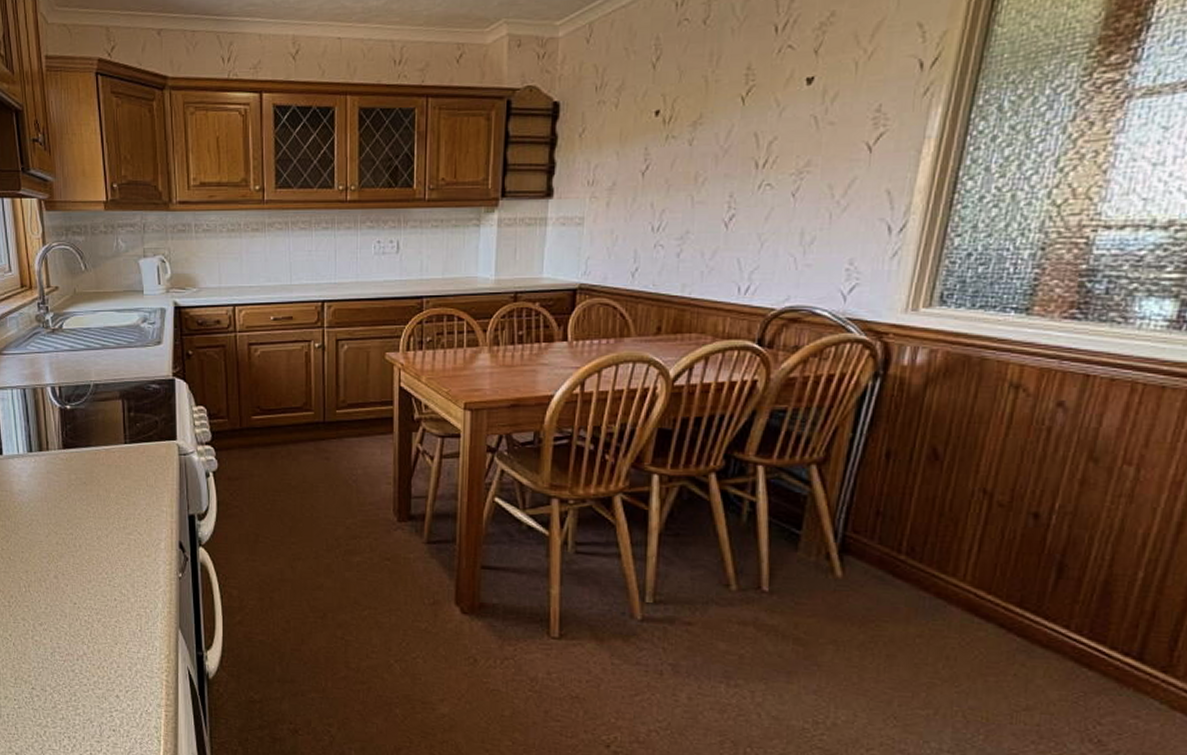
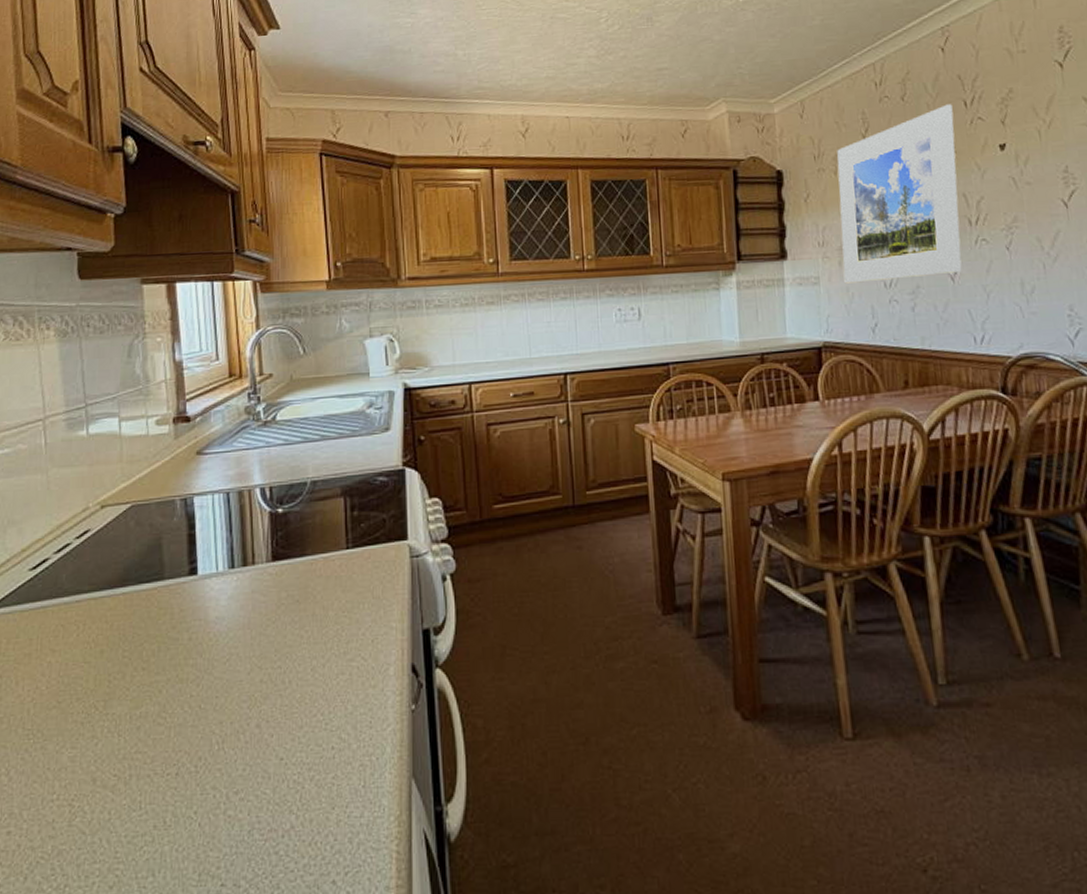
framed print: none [610,29,760,226] -> present [837,104,962,284]

